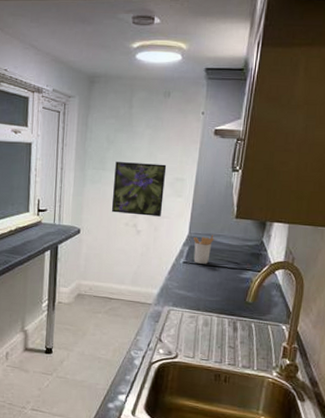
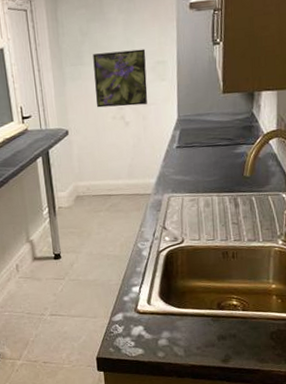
utensil holder: present [193,235,214,264] -> none [182,114,204,146]

